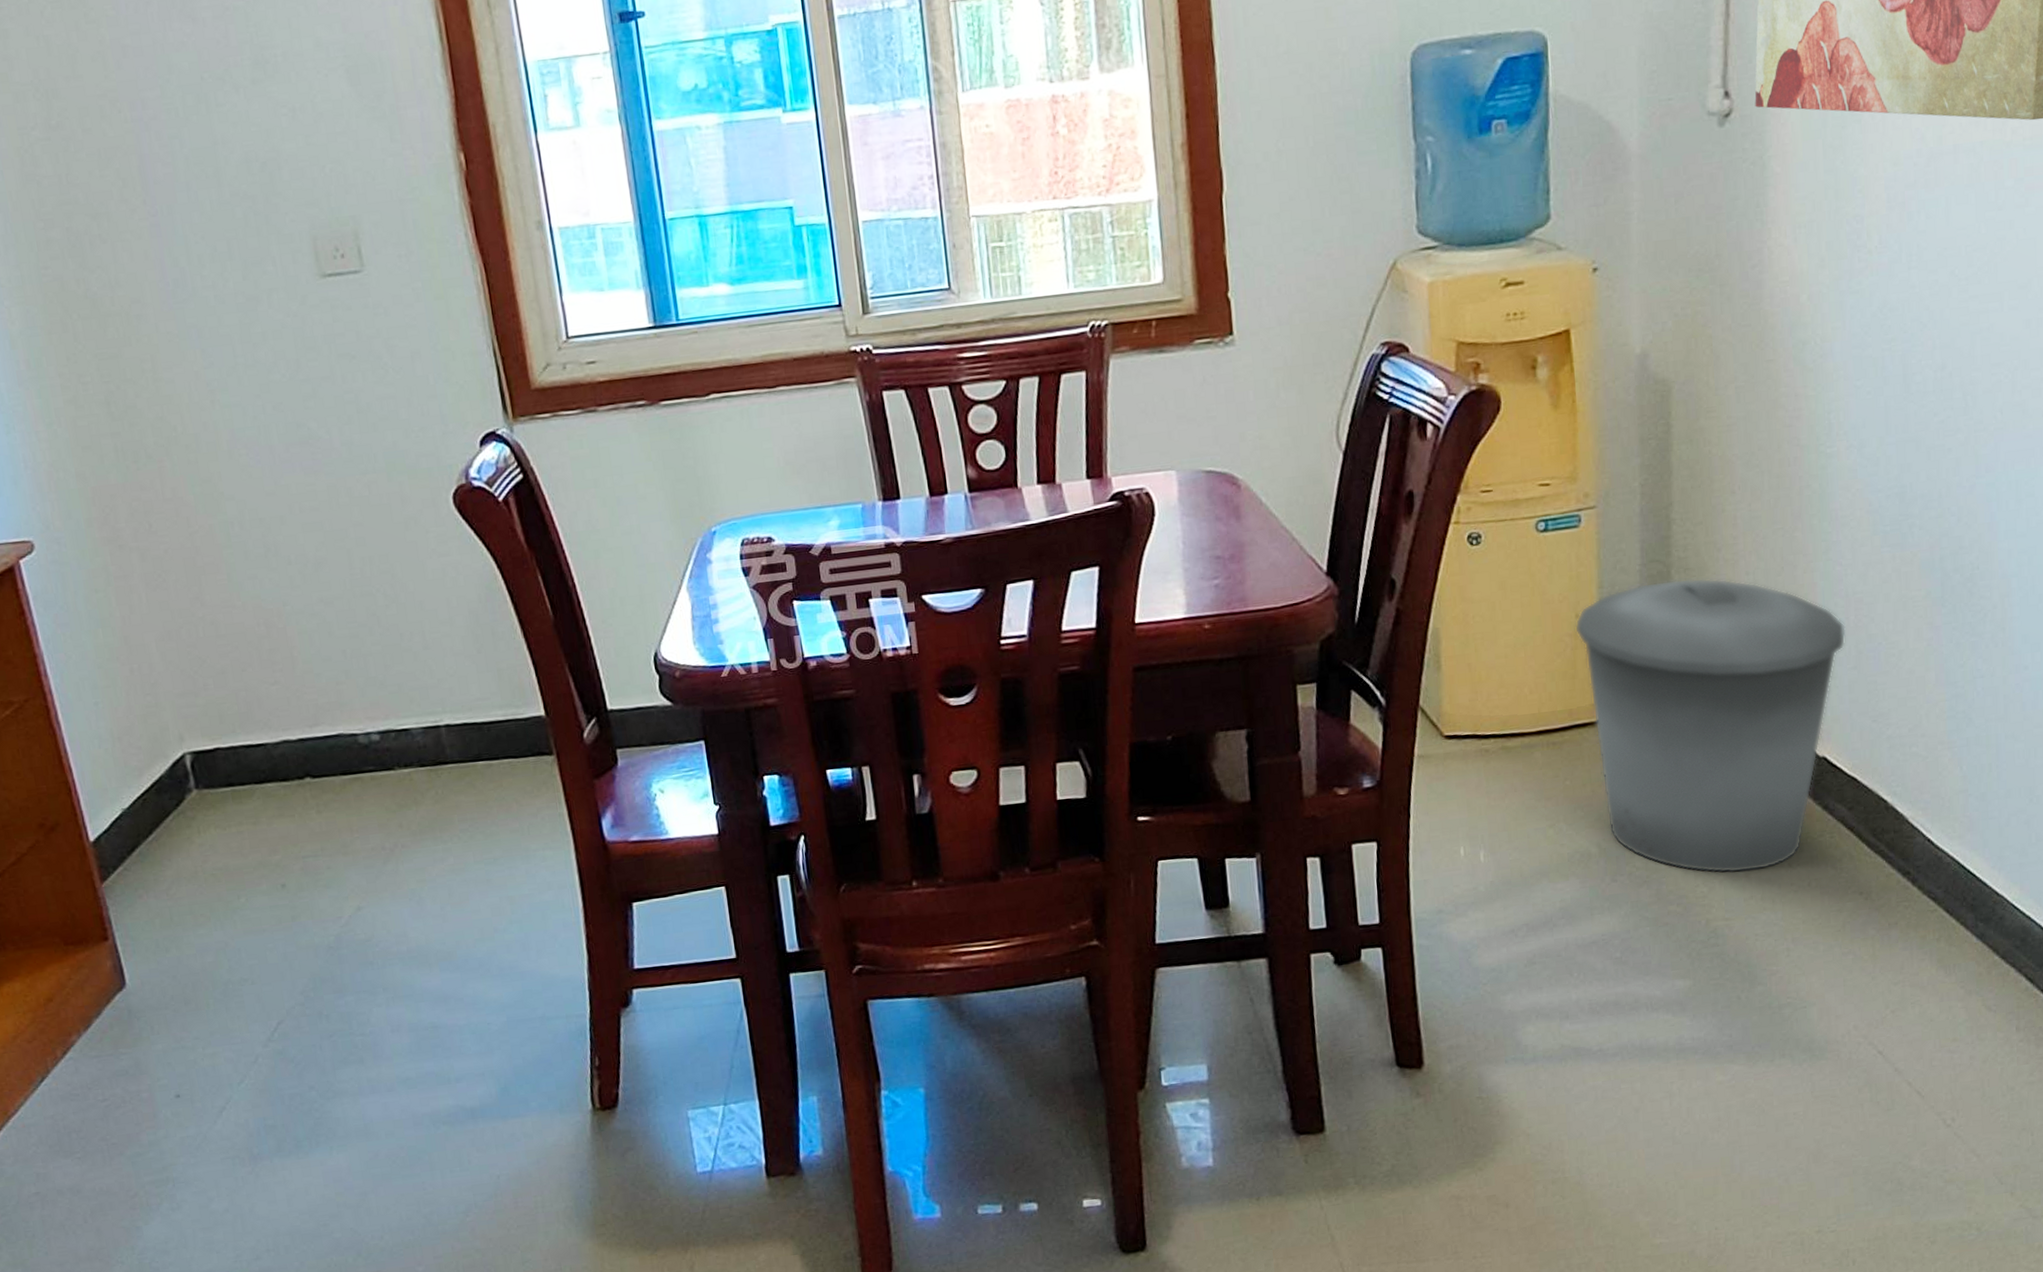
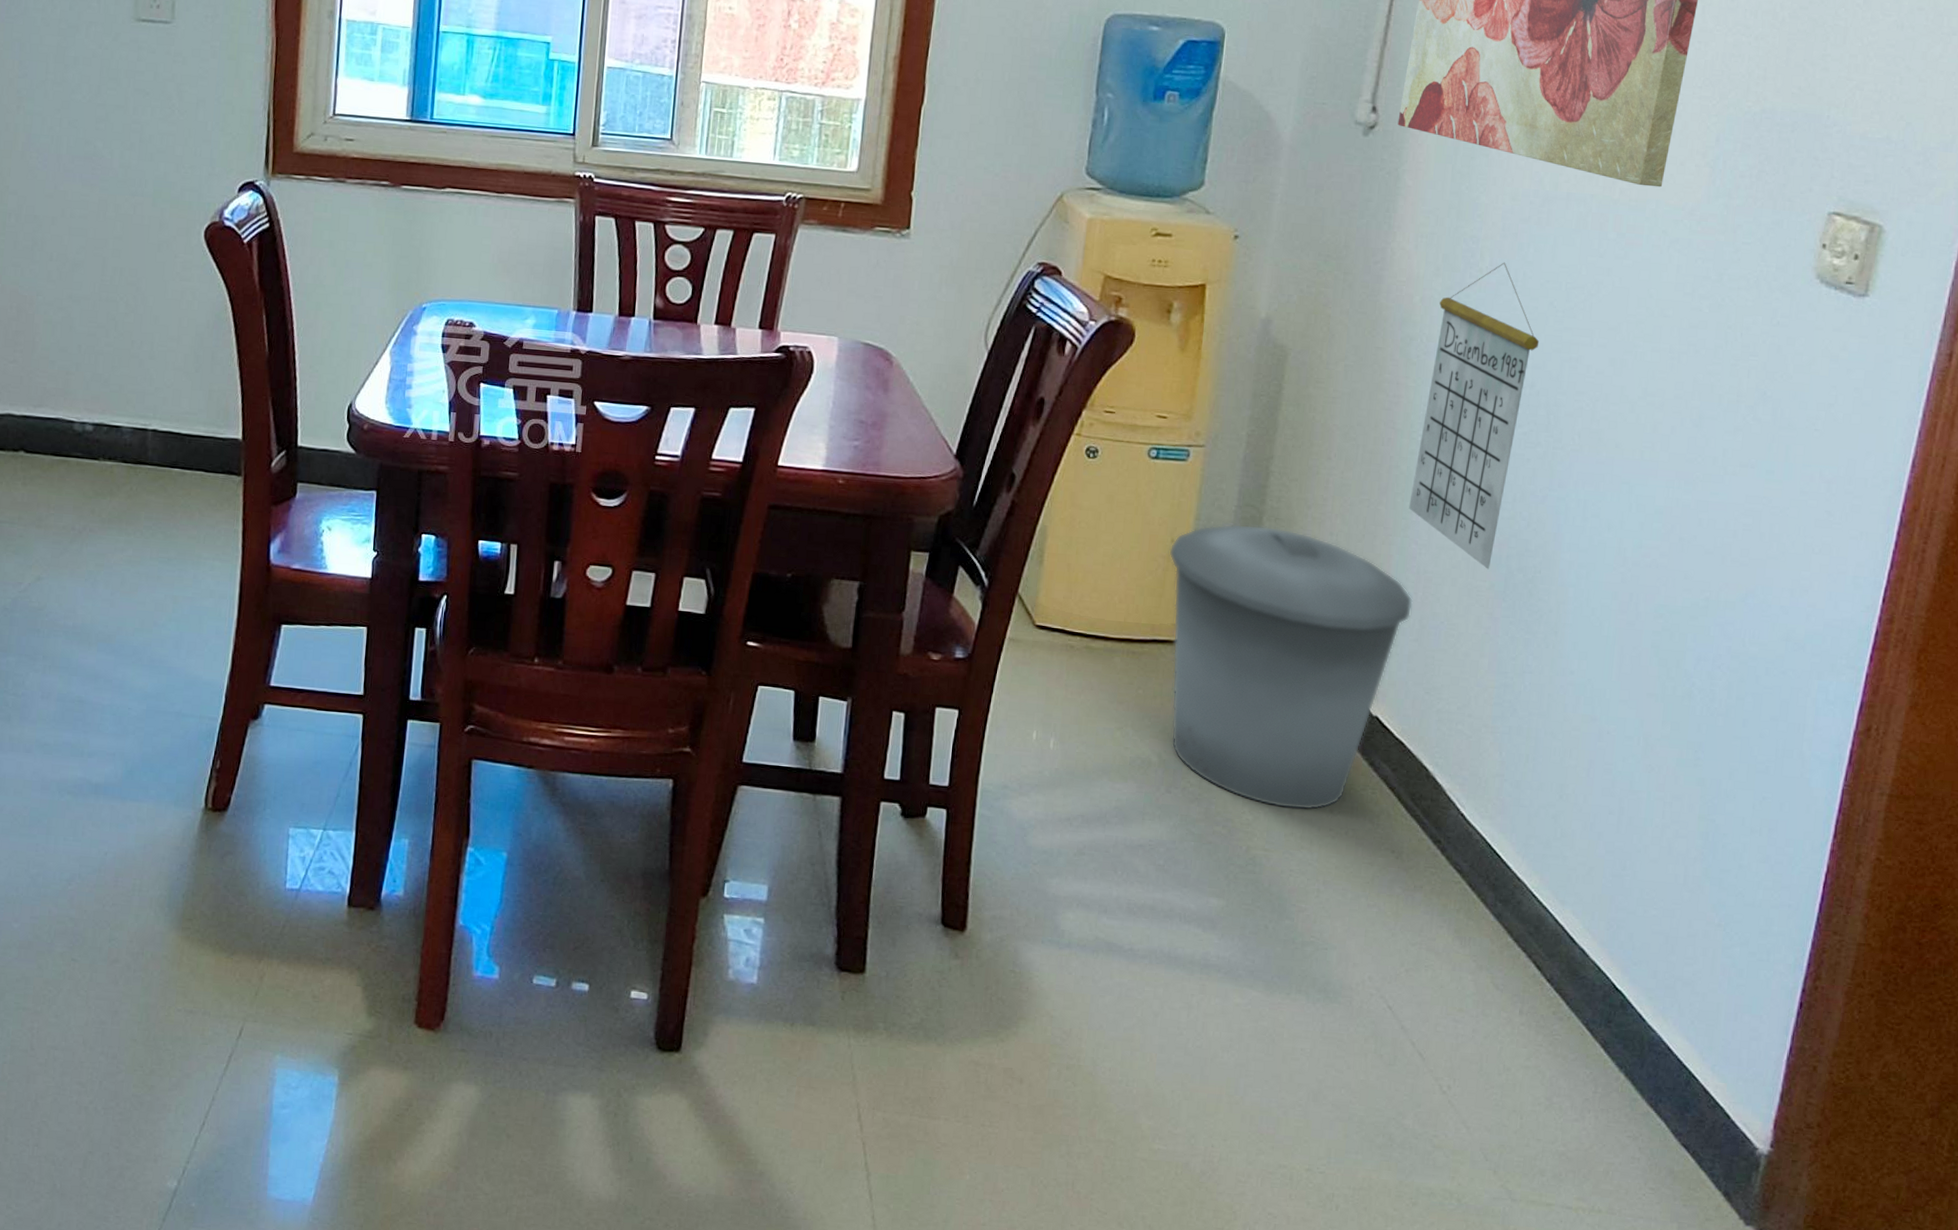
calendar: none [1827,237,1945,577] -> present [1409,262,1540,569]

